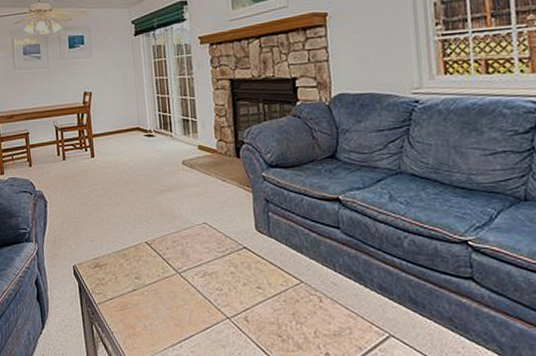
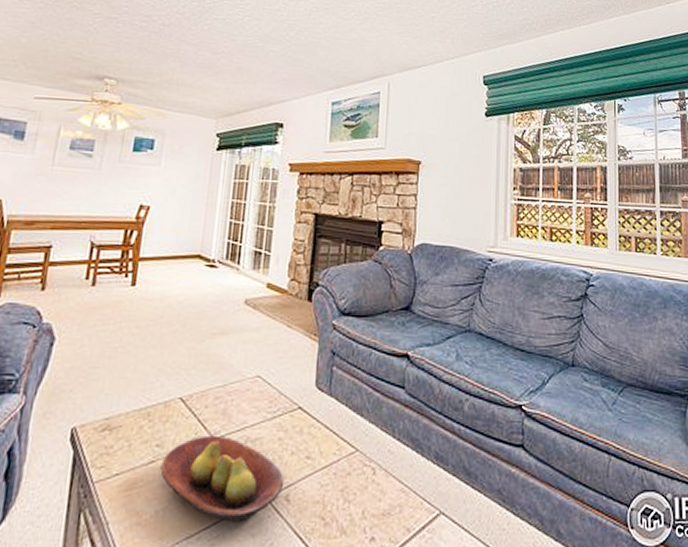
fruit bowl: none [142,270,242,336] -> present [160,435,285,523]

